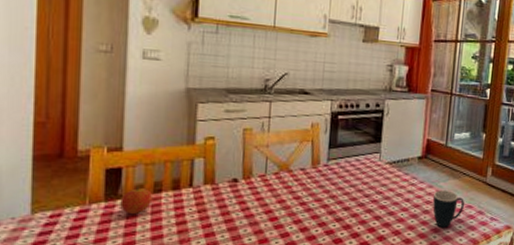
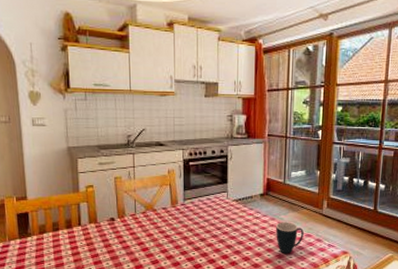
fruit: present [120,185,153,215] -> none [30,226,54,248]

